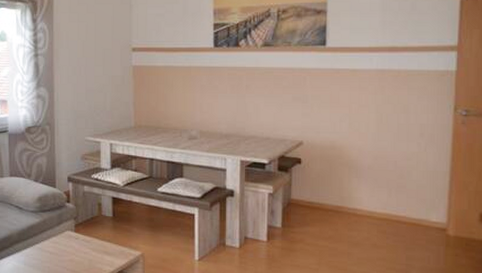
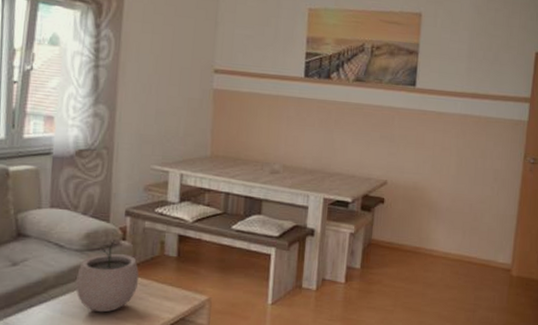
plant pot: none [34,203,83,265] -> present [76,240,140,313]

